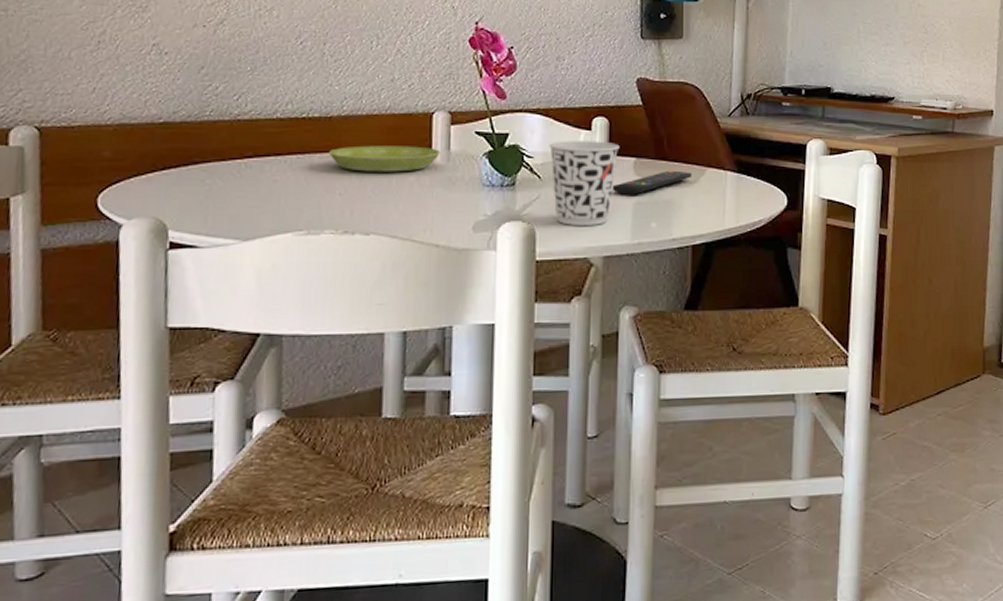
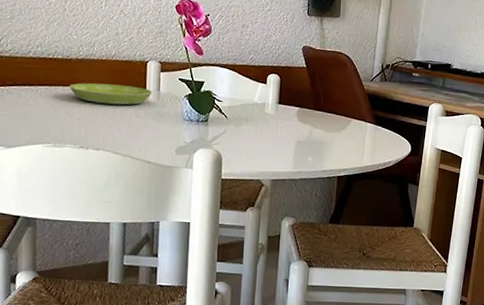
cup: present [549,140,620,225] -> none [234,90,288,156]
remote control: present [612,170,693,195] -> none [280,118,341,136]

